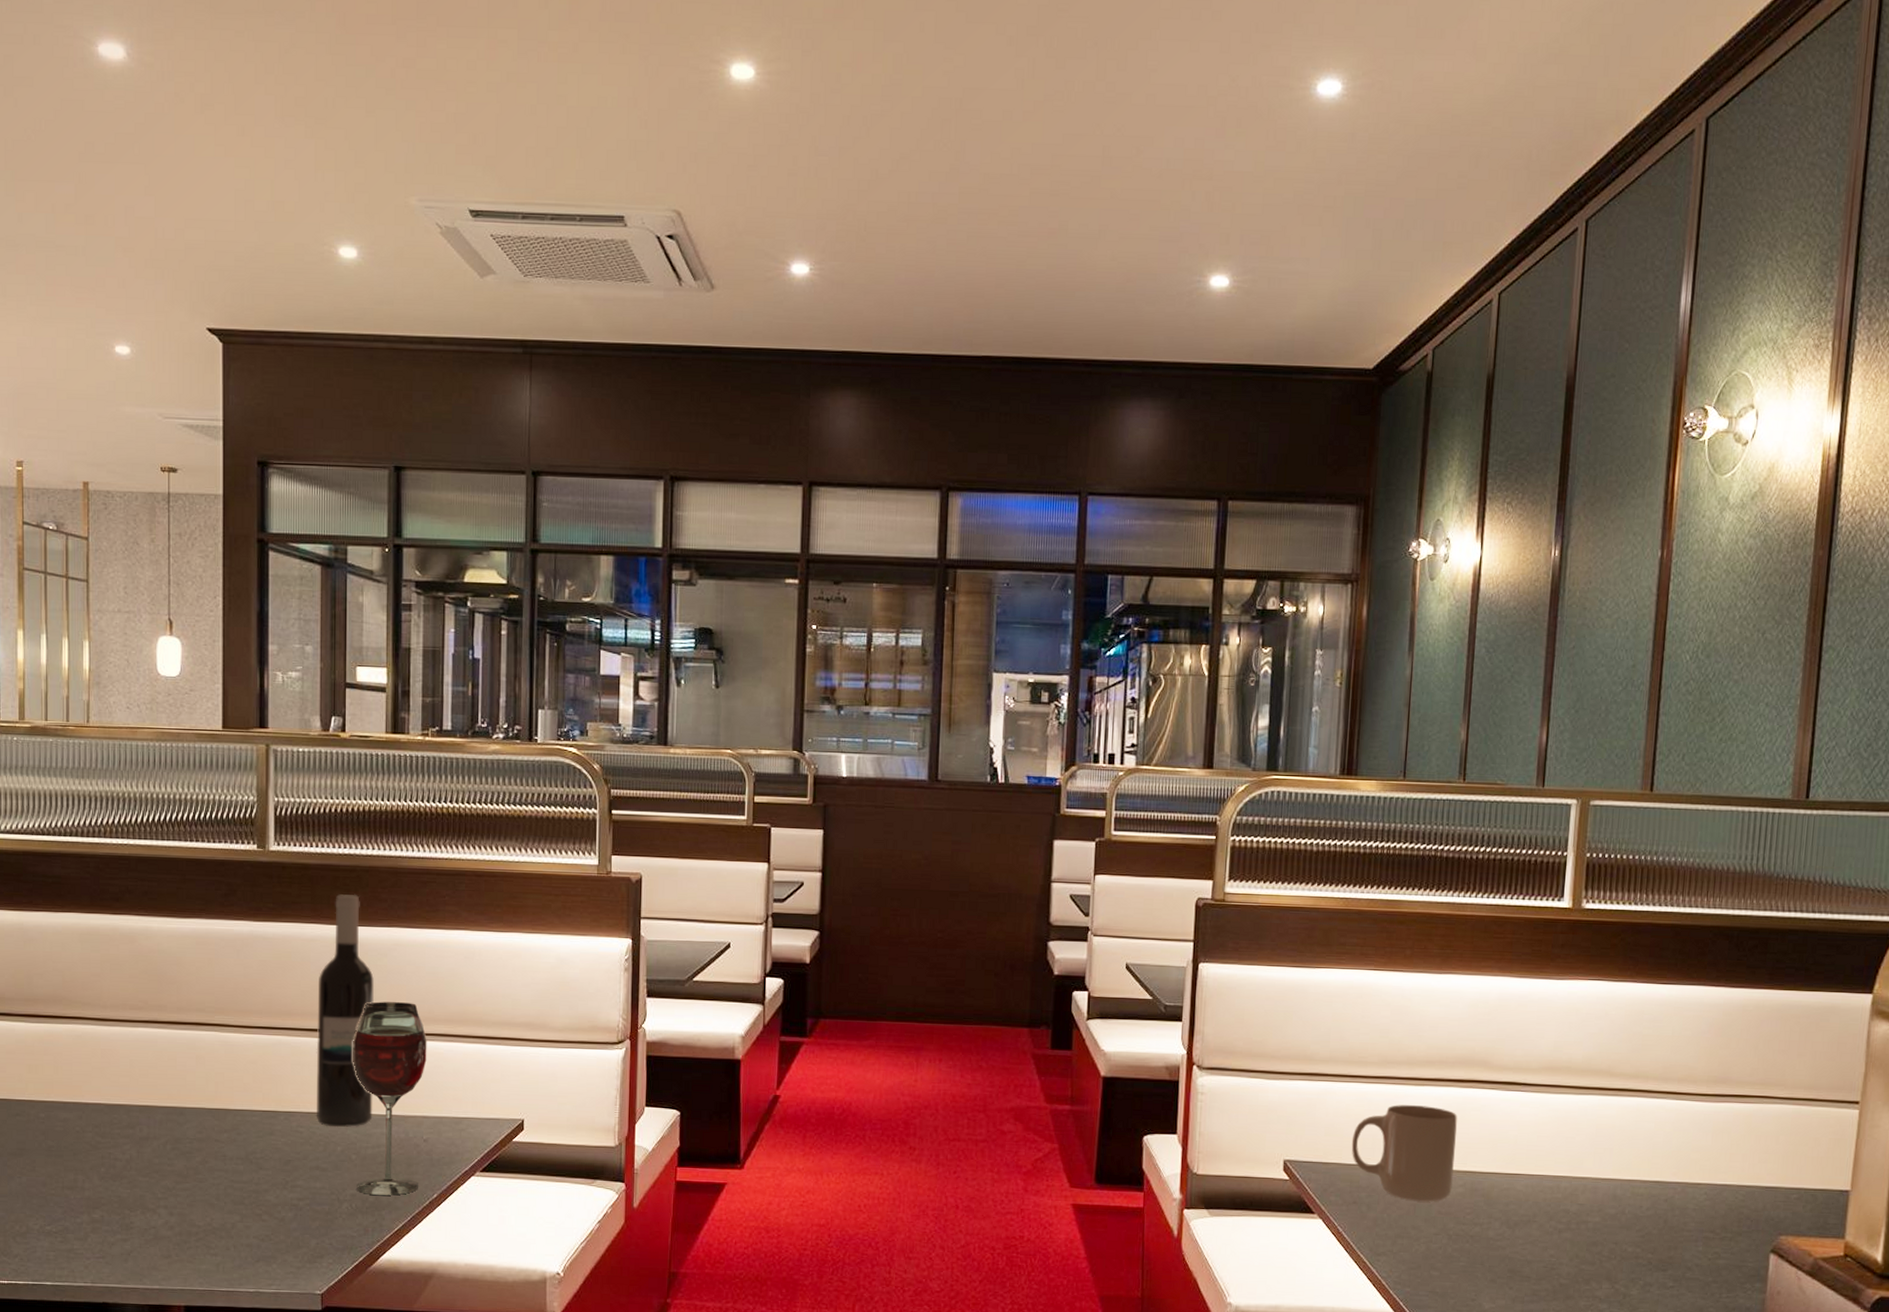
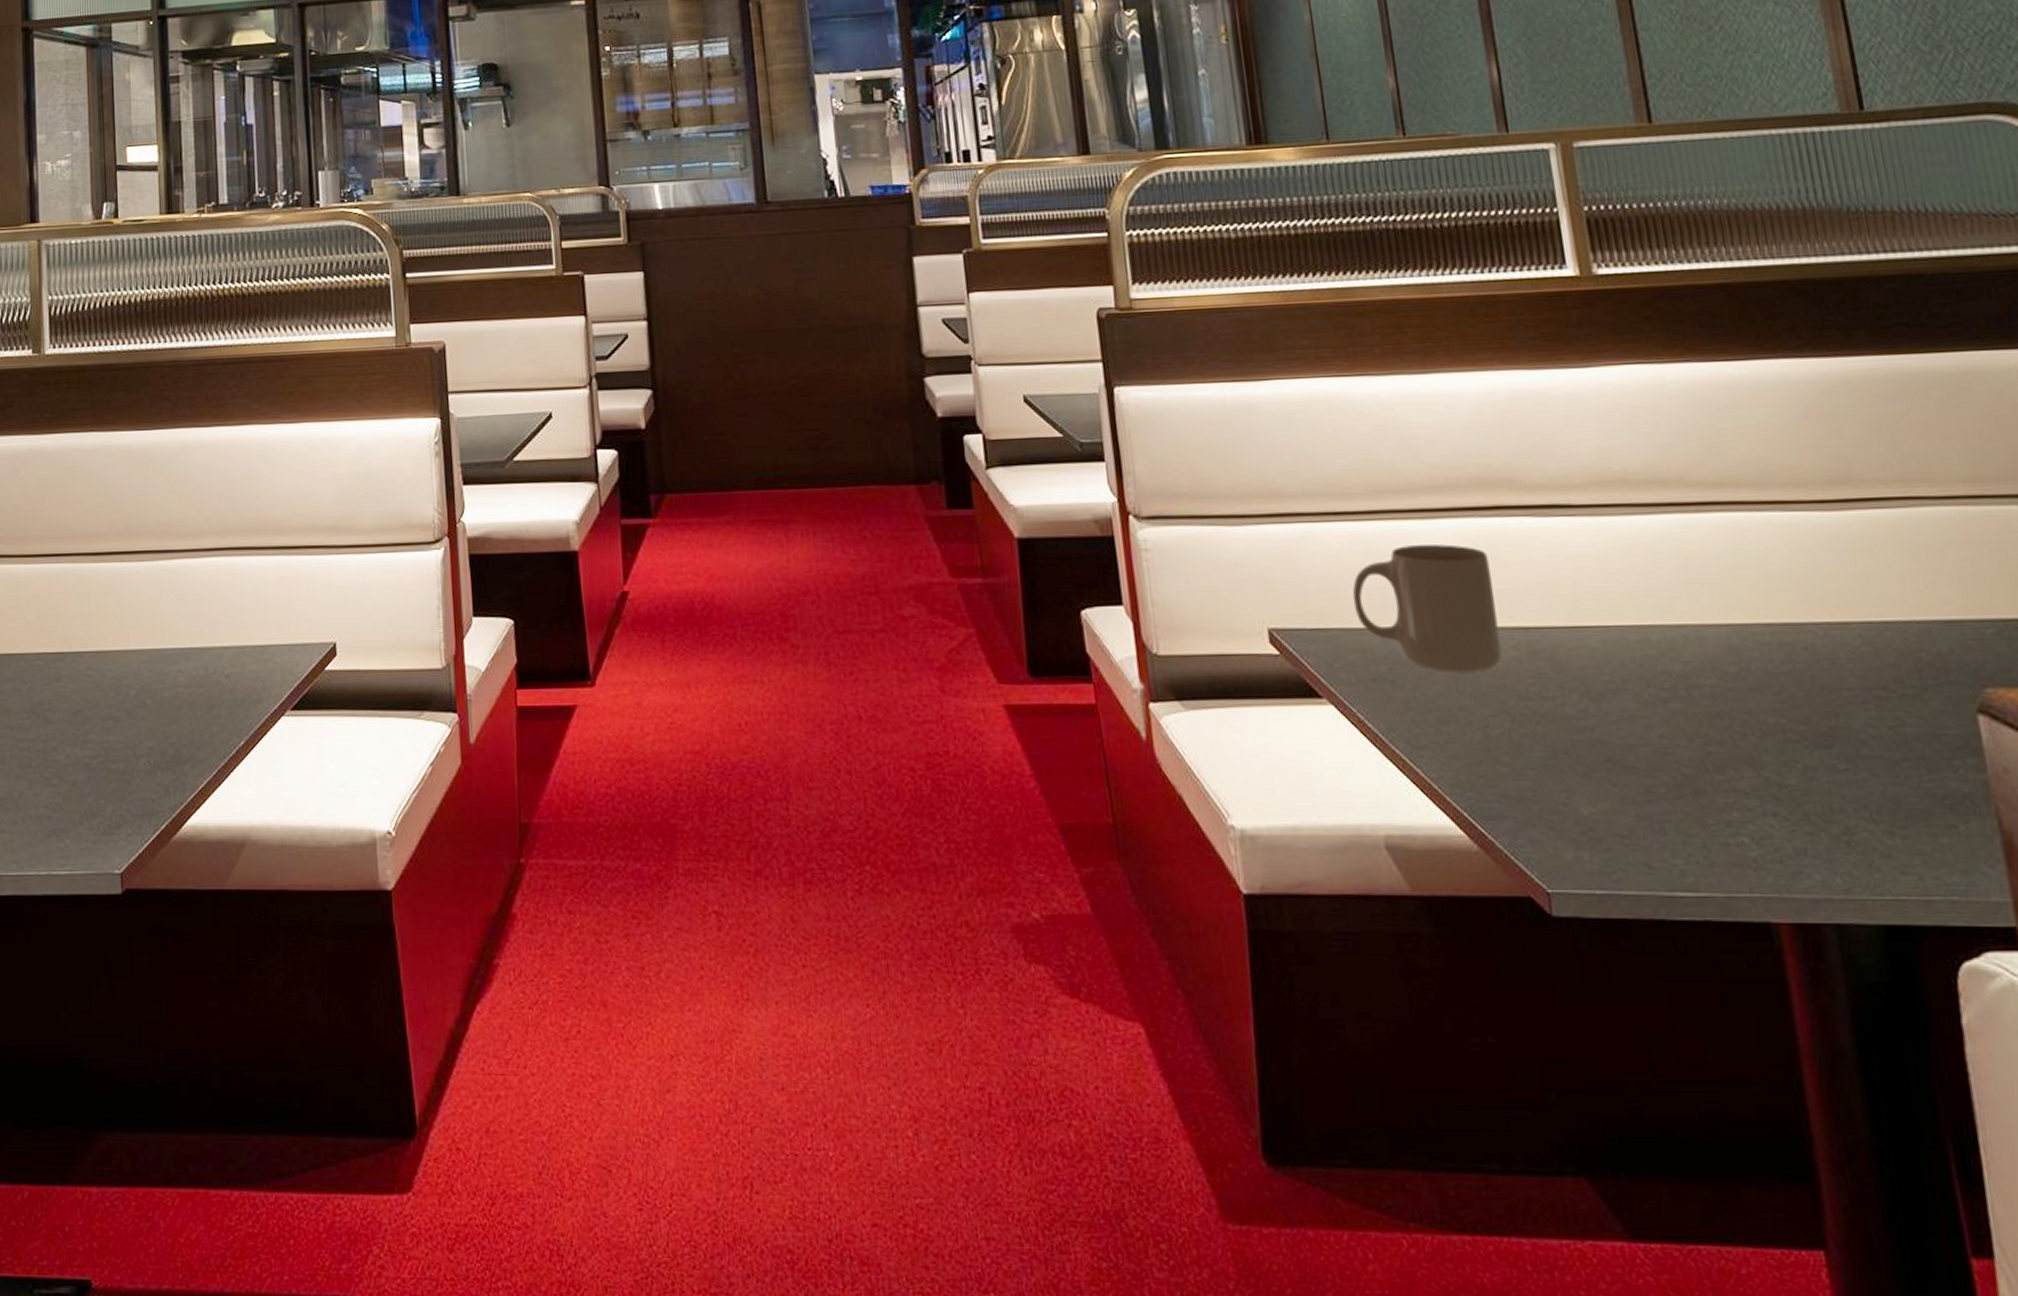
wine bottle: present [316,894,375,1128] -> none [101,394,168,667]
wineglass: present [353,1001,427,1196] -> none [142,513,224,746]

